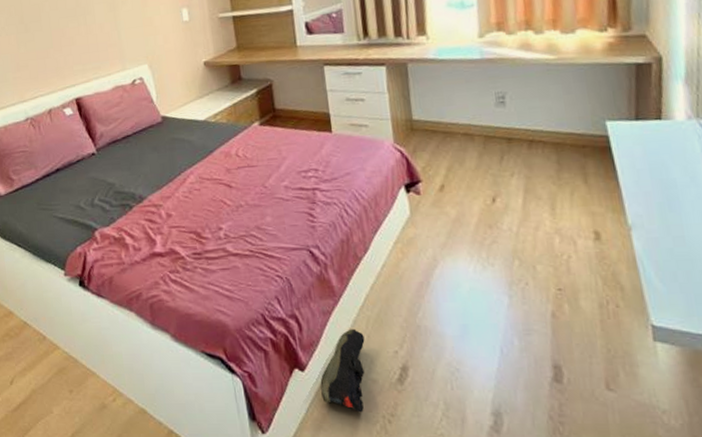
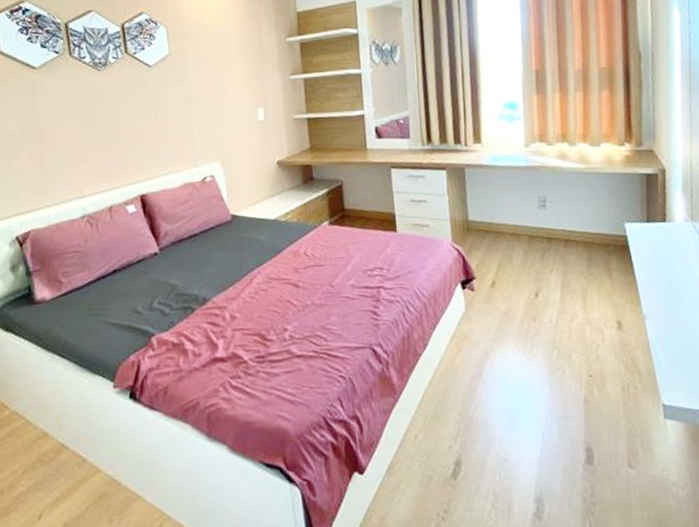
shoe: present [320,328,365,413] -> none [378,426,422,513]

